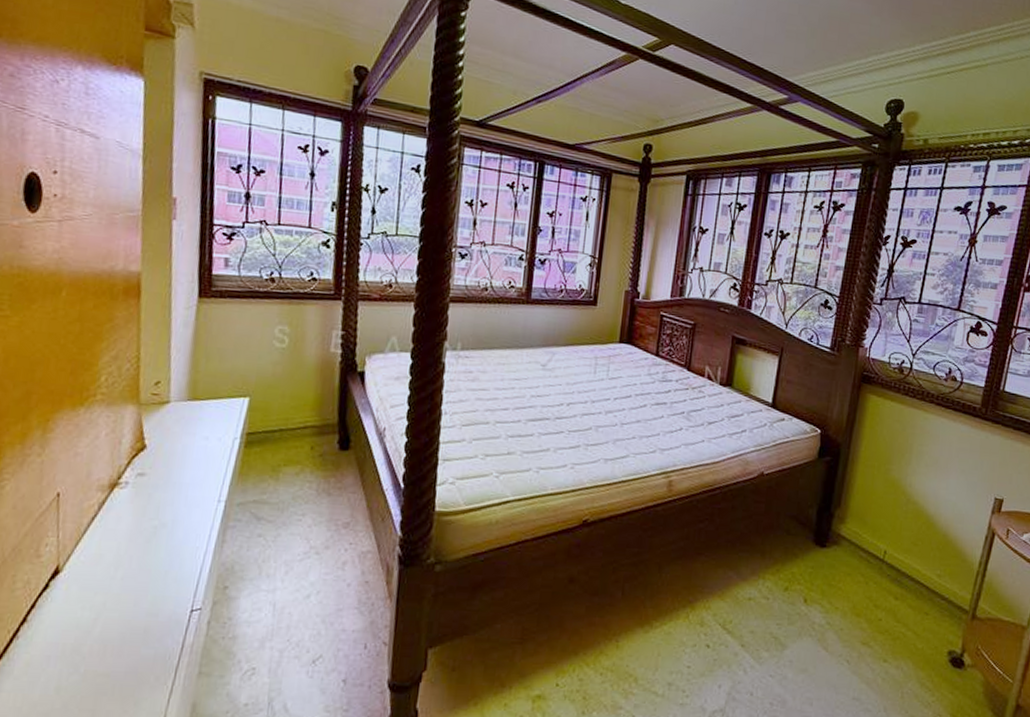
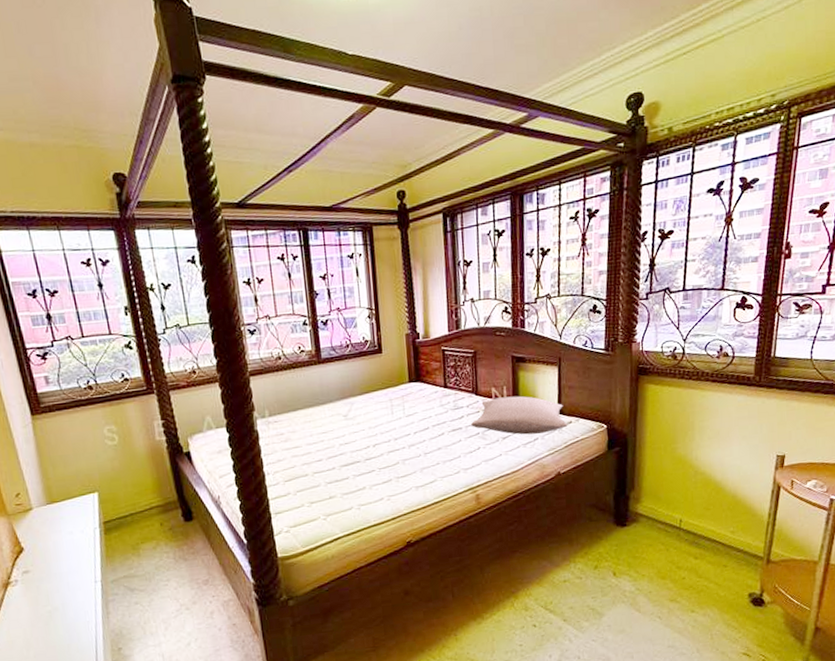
pillow: none [677,377,780,426] -> present [471,395,568,435]

